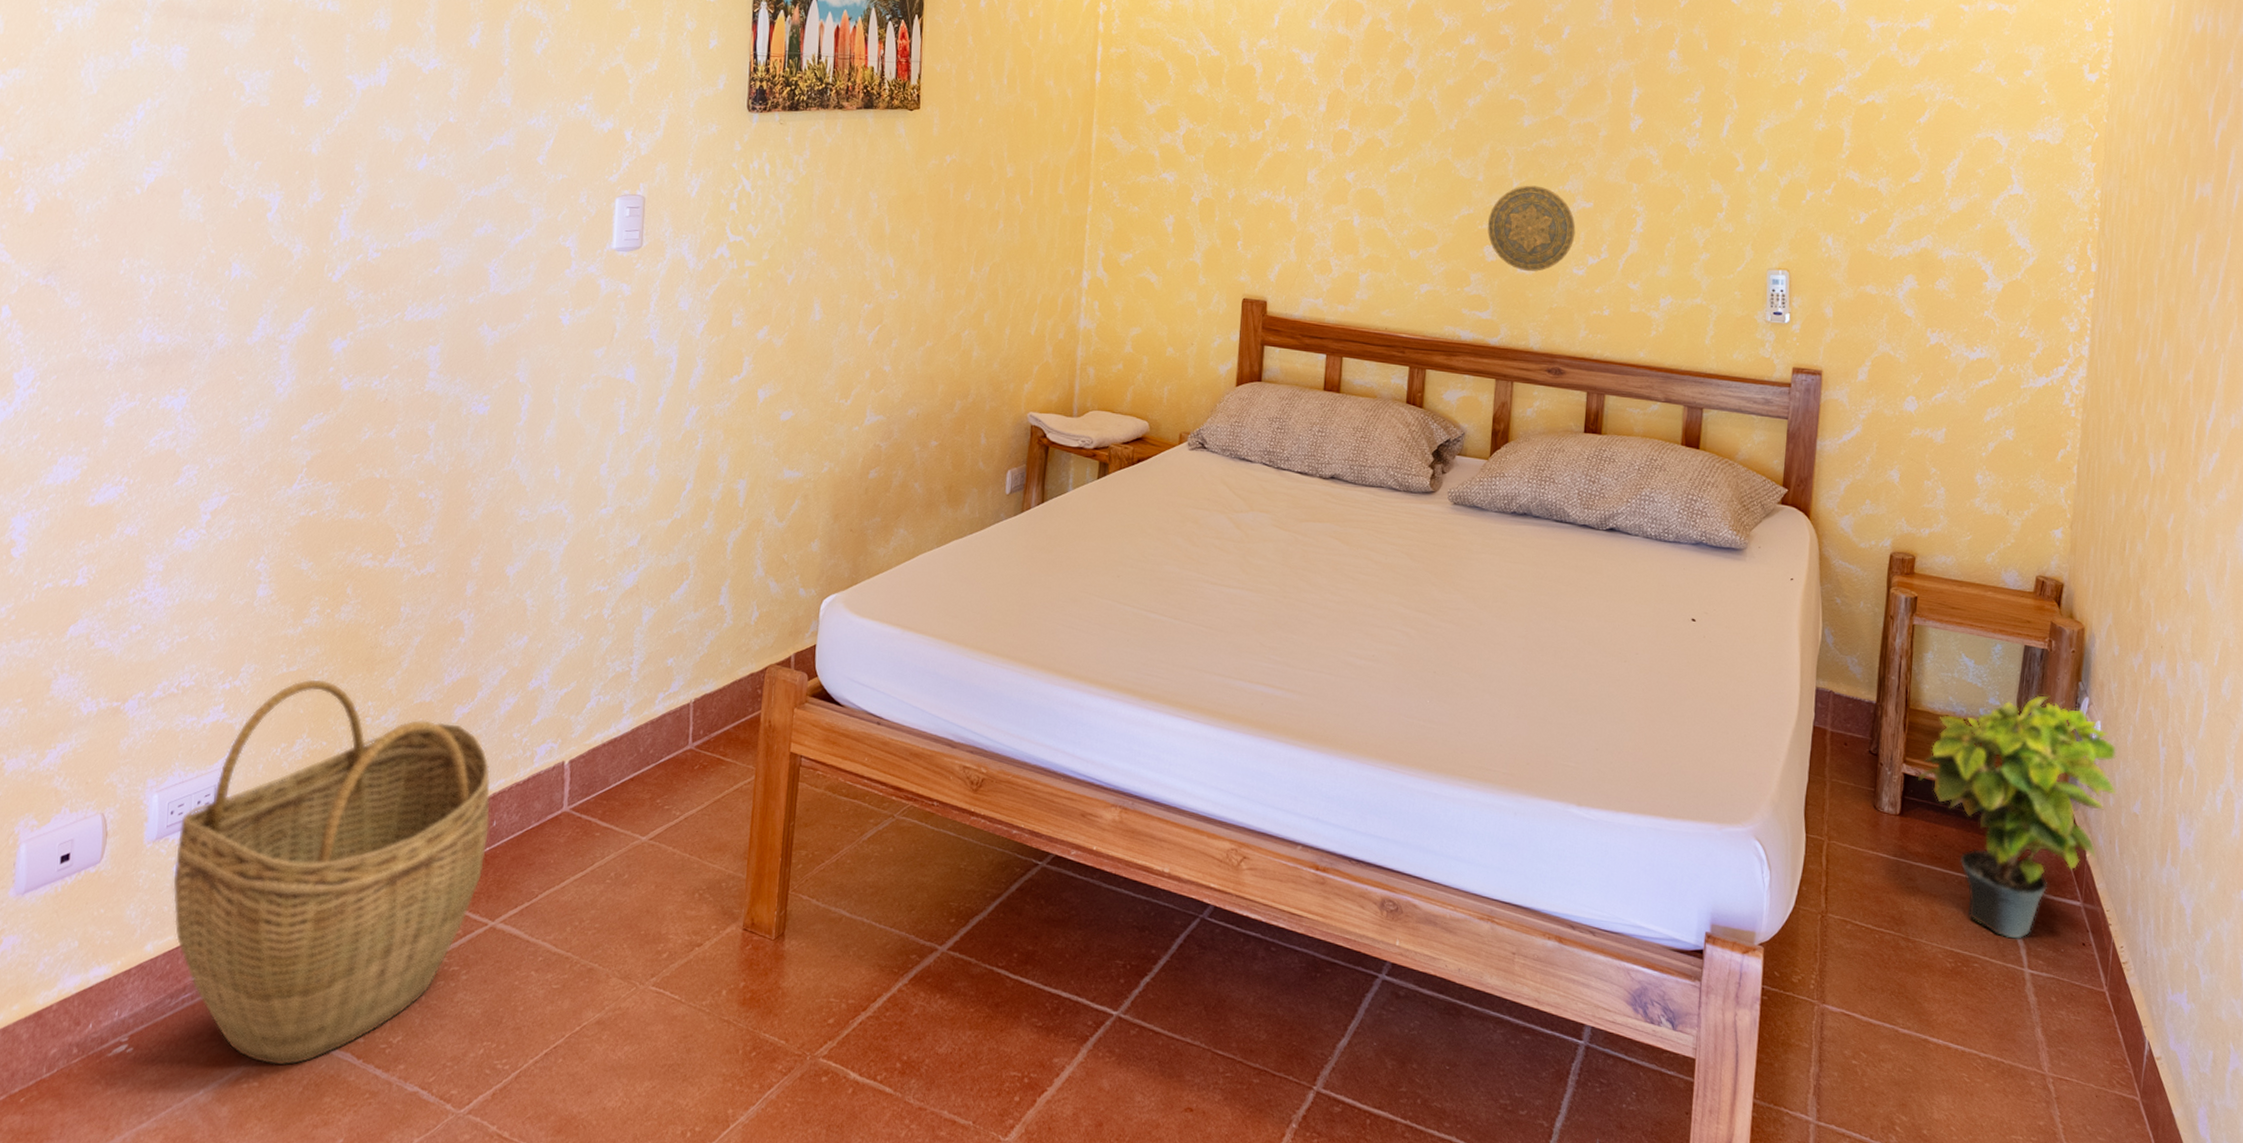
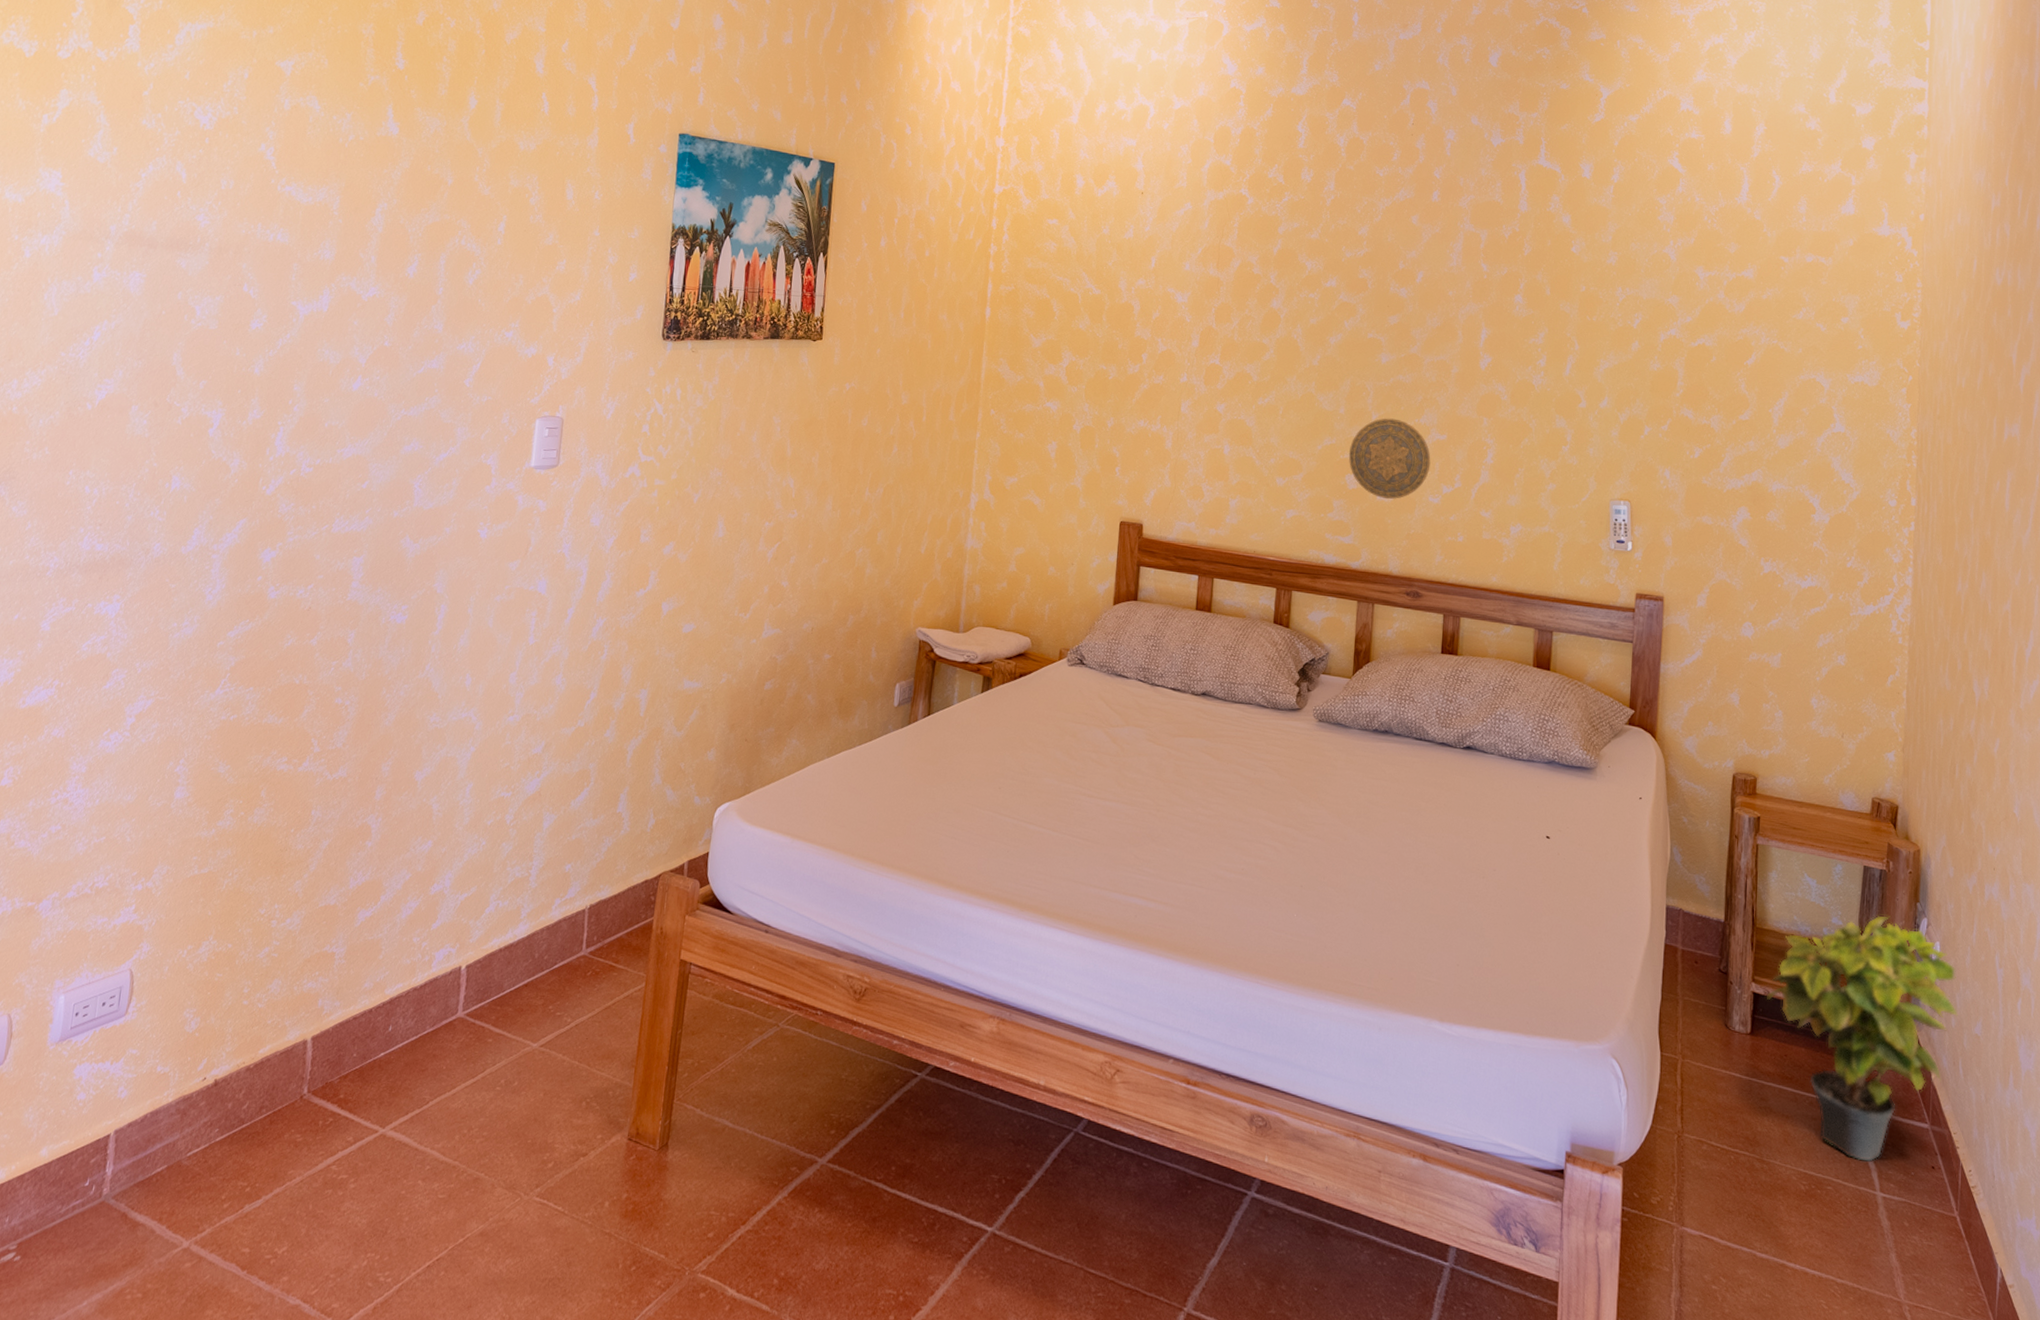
woven basket: present [173,679,491,1066] -> none [71,881,389,1276]

